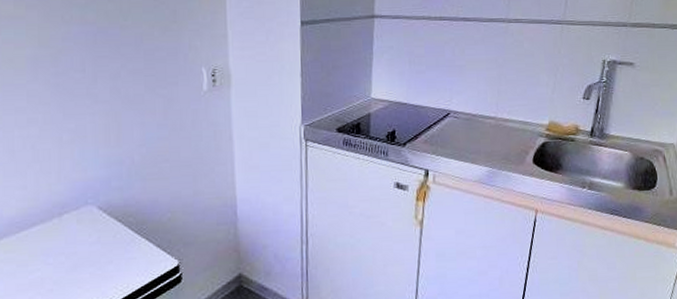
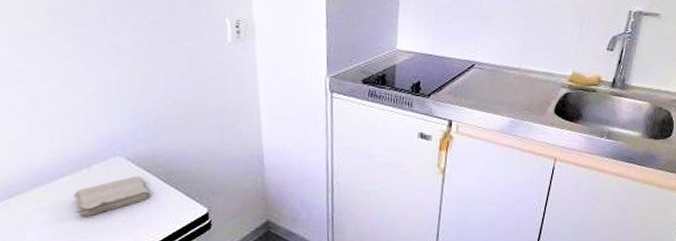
washcloth: none [42,226,122,268] -> present [73,176,151,216]

